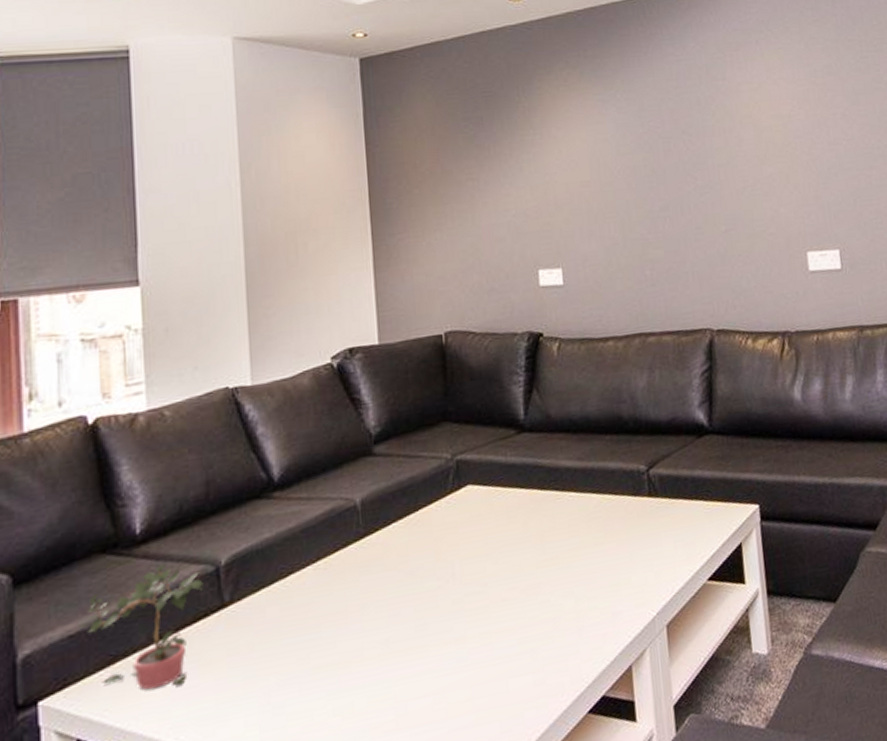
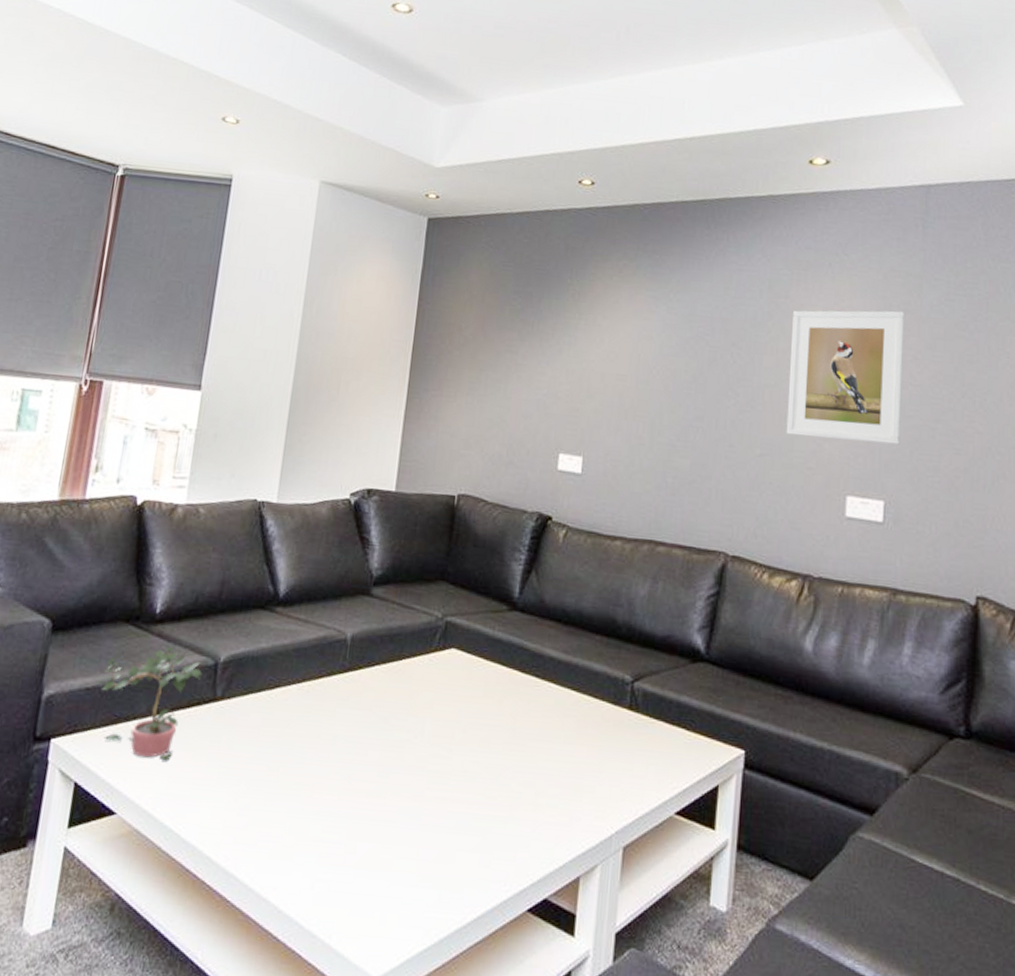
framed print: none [732,74,844,207] -> present [786,310,906,445]

